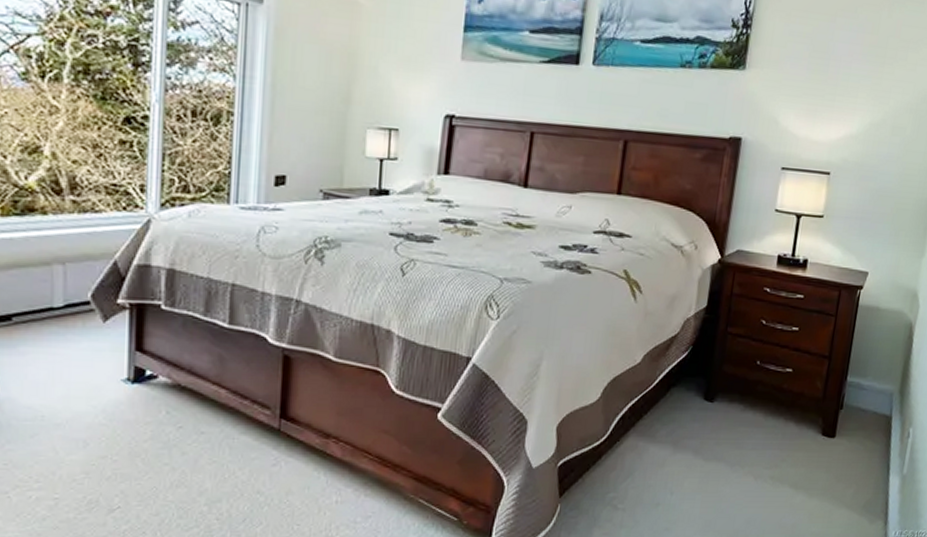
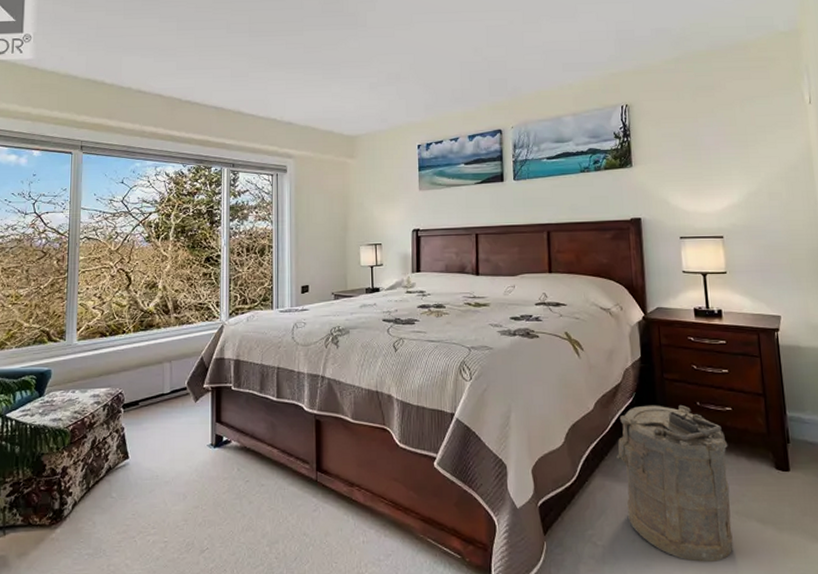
laundry hamper: none [656,361,780,526] -> present [616,404,733,562]

